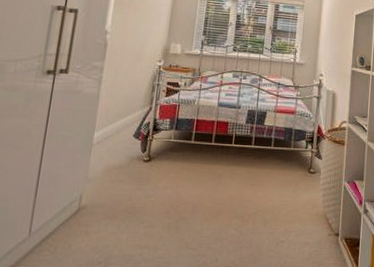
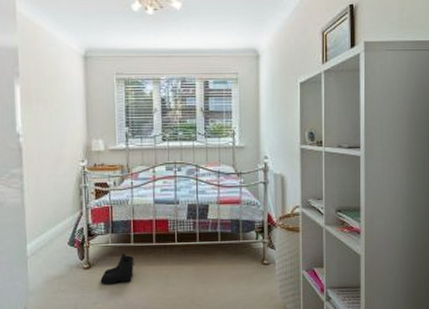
boots: none [157,150,193,179] -> present [100,254,135,284]

